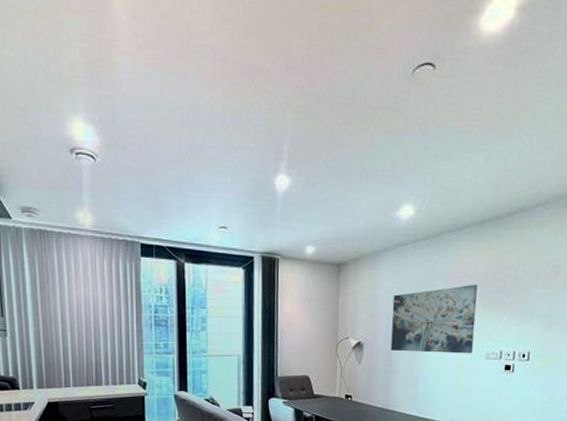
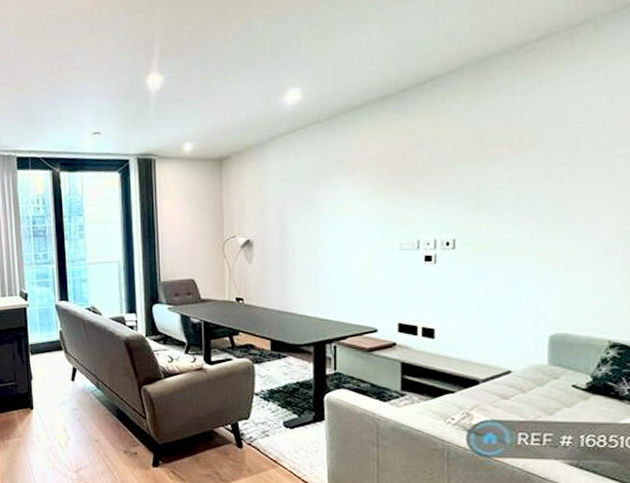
wall art: present [390,284,478,354] -> none [283,167,384,248]

